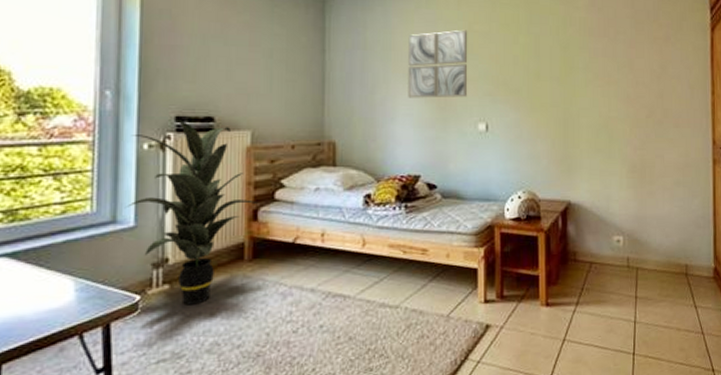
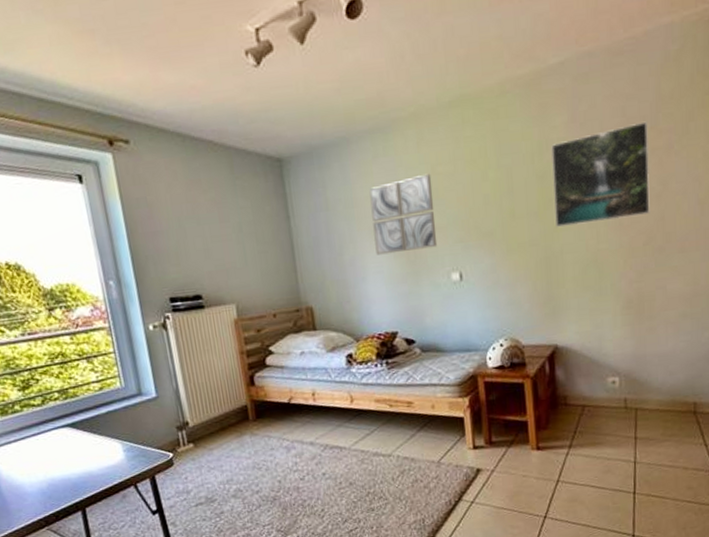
indoor plant: present [126,119,259,306] -> none [138,300,254,460]
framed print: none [573,15,653,94] -> present [550,121,650,227]

